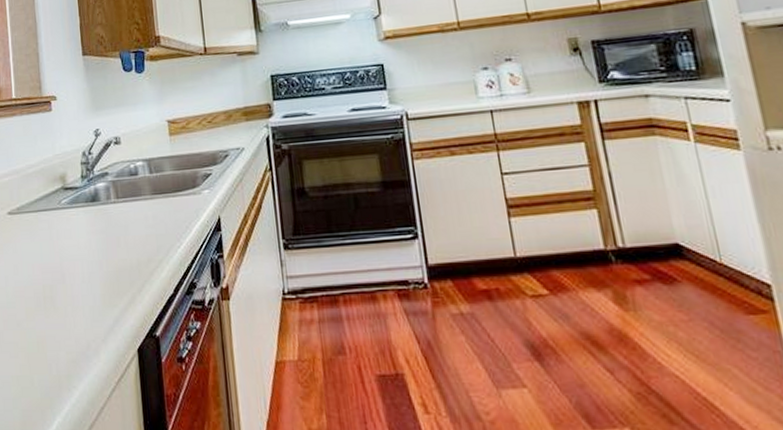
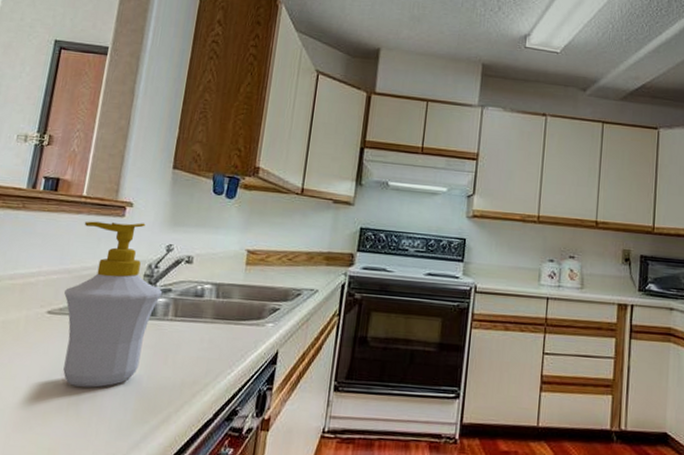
soap bottle: none [18,113,101,280] -> present [63,221,163,388]

